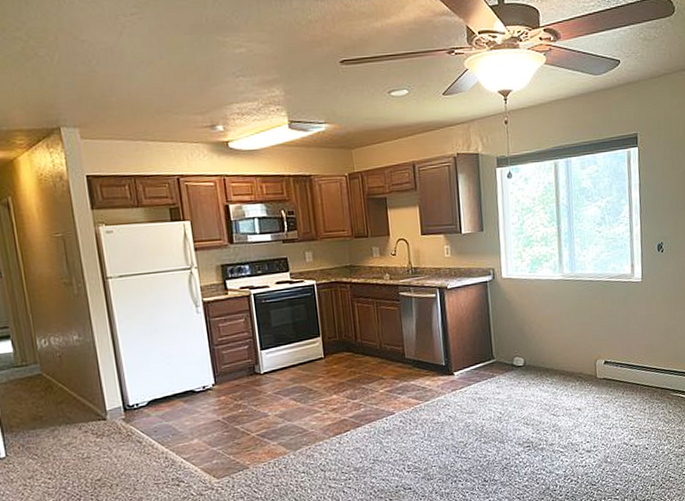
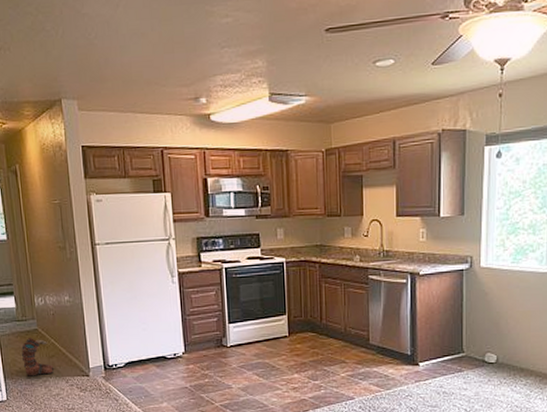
boots: none [22,384,63,428] -> present [21,338,54,377]

